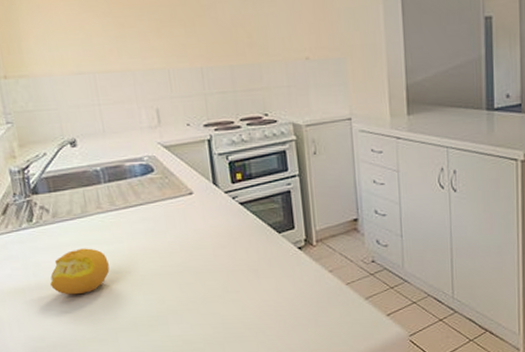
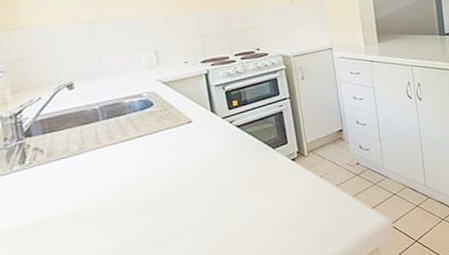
fruit: present [50,248,110,295] -> none [44,182,109,230]

